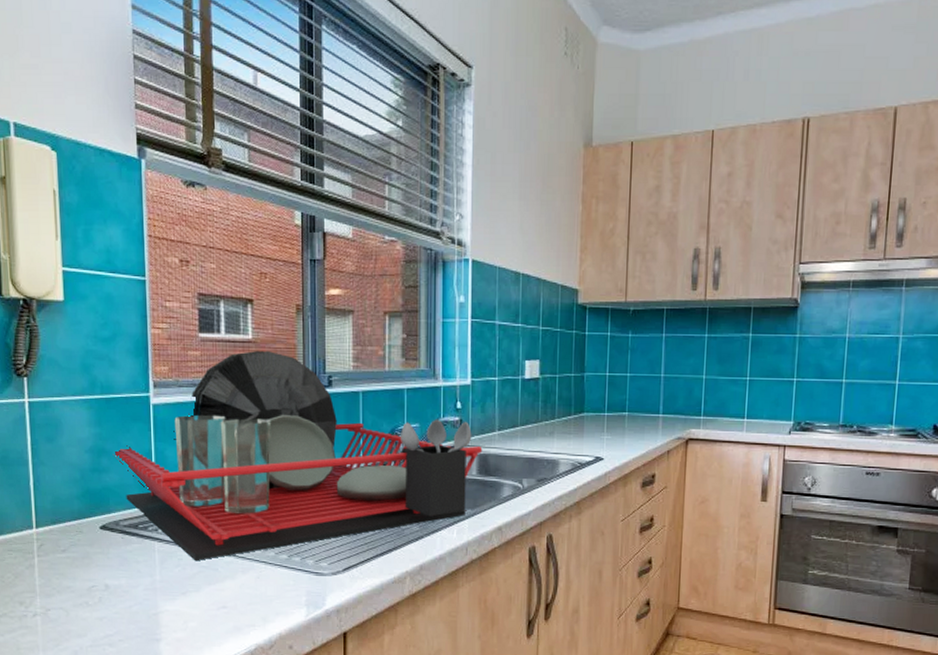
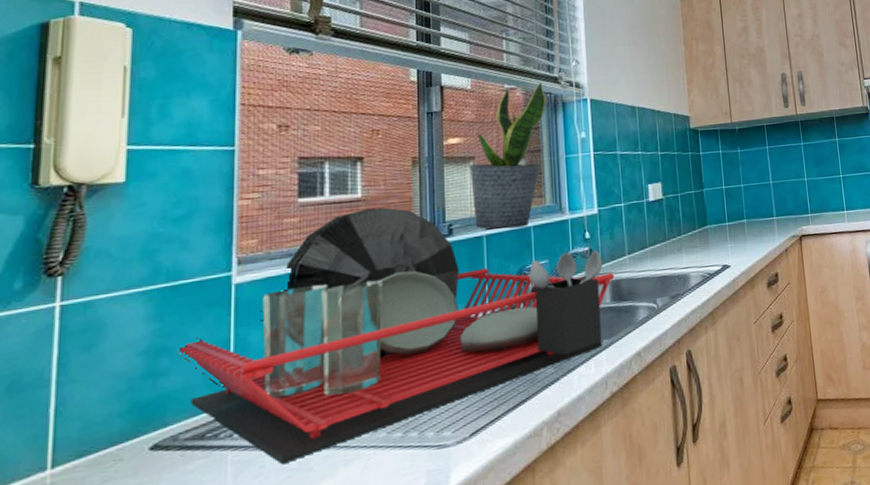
potted plant: none [348,235,426,388] -> present [469,81,546,230]

